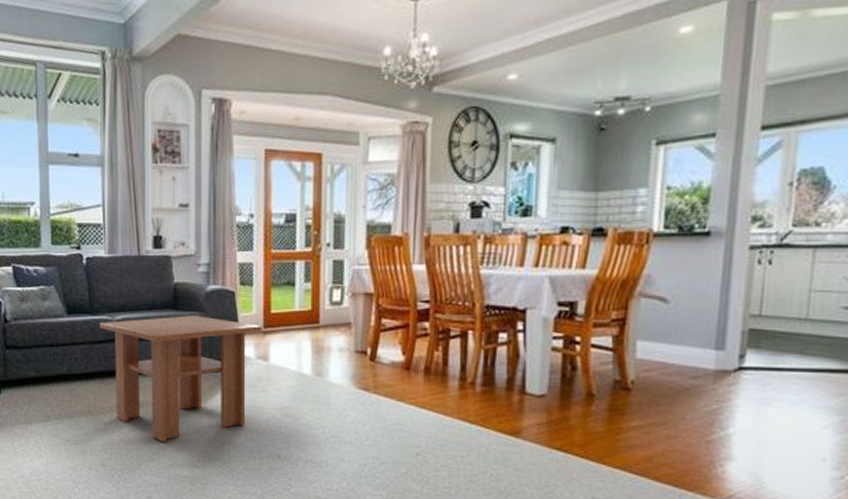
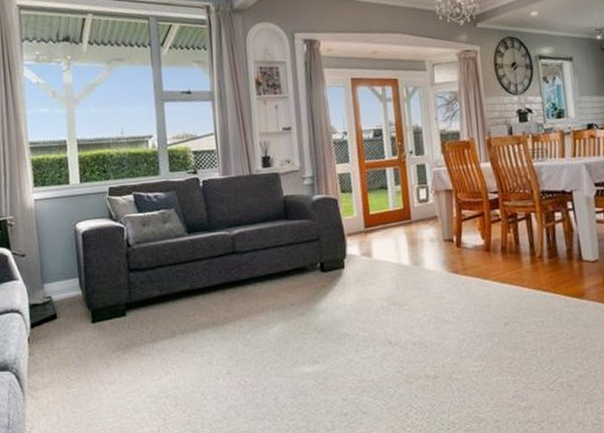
coffee table: present [100,315,262,442] -> none [218,223,364,343]

